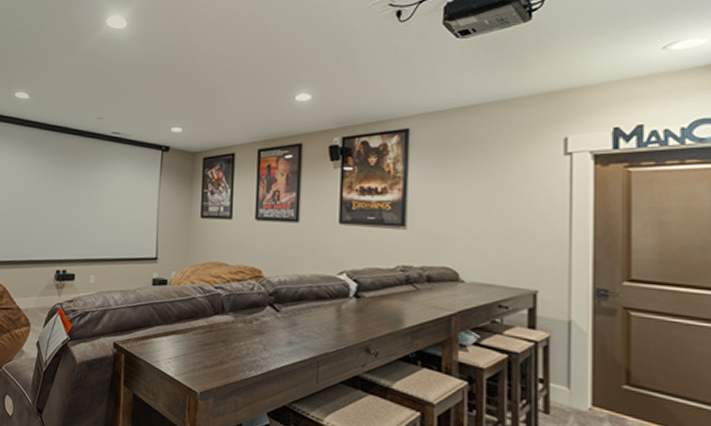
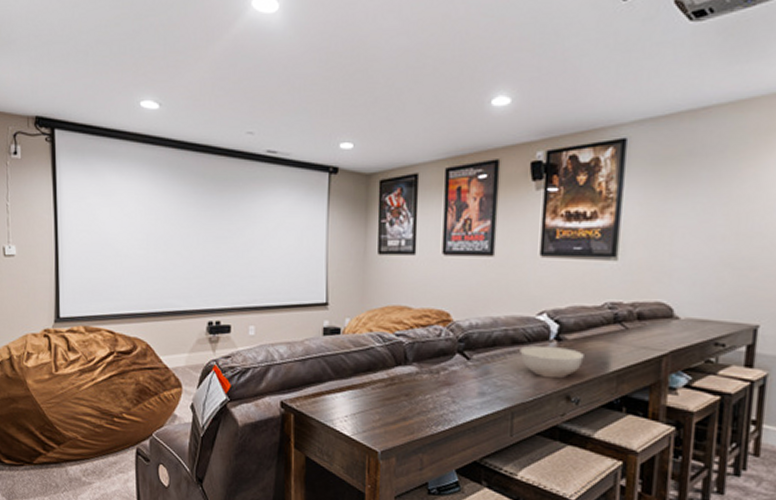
bowl: none [323,302,381,332] -> present [519,345,584,379]

